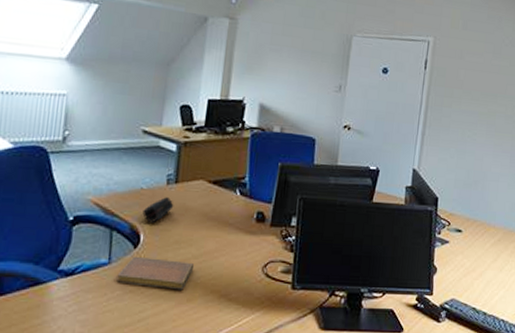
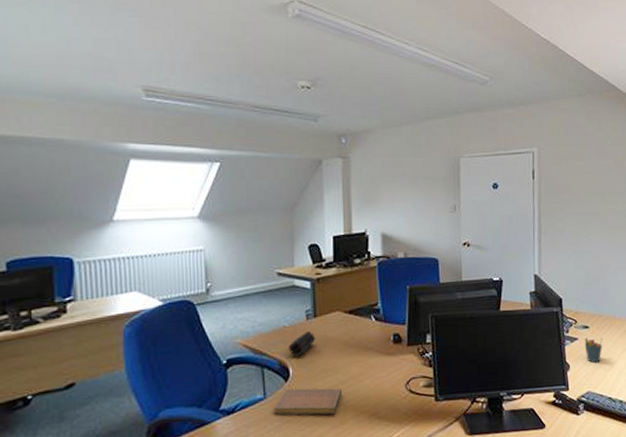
pen holder: none [455,242,475,270] -> present [584,337,603,363]

